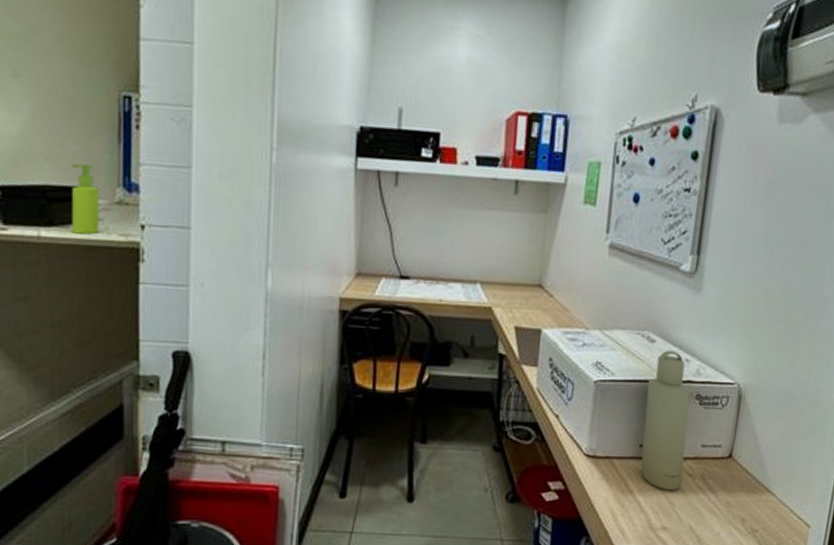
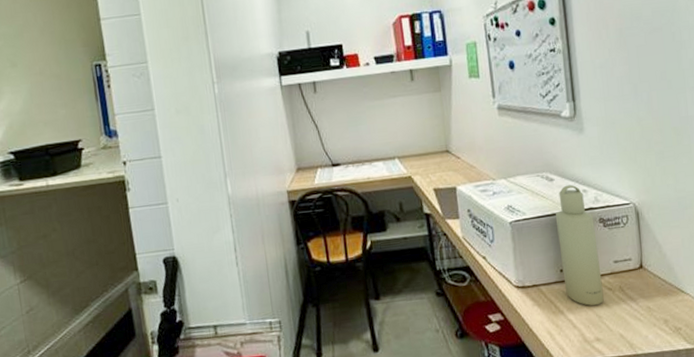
soap dispenser: present [71,164,99,235] -> none [63,122,92,178]

